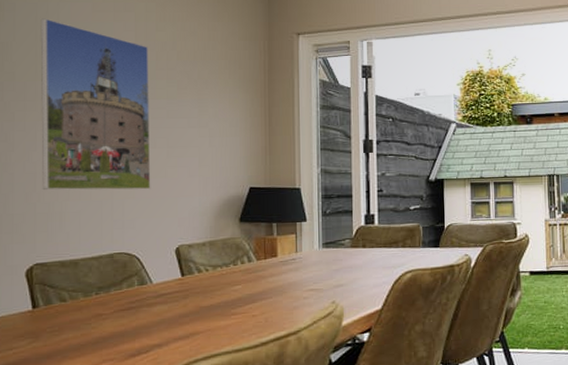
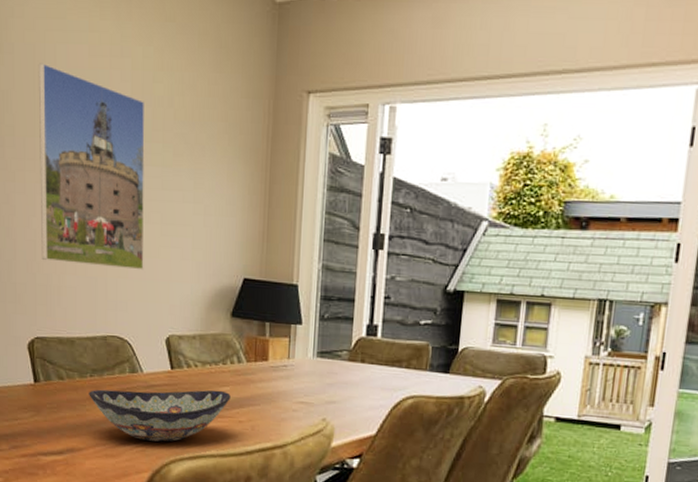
decorative bowl: none [94,289,243,349] -> present [89,389,231,442]

